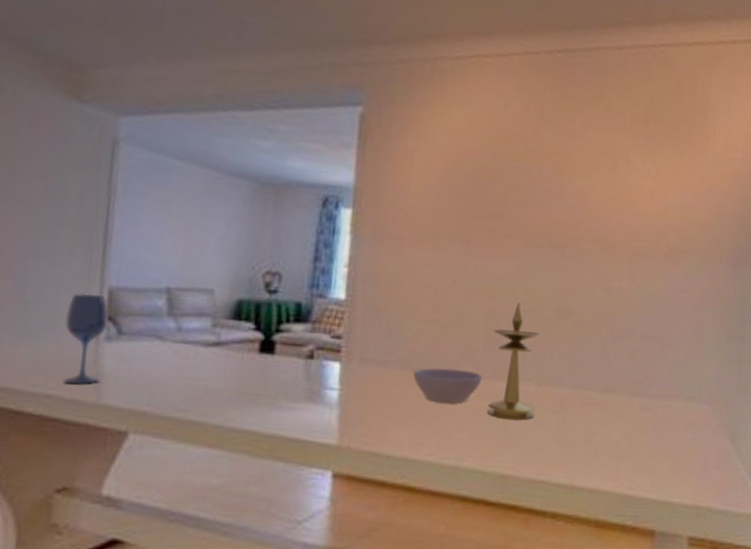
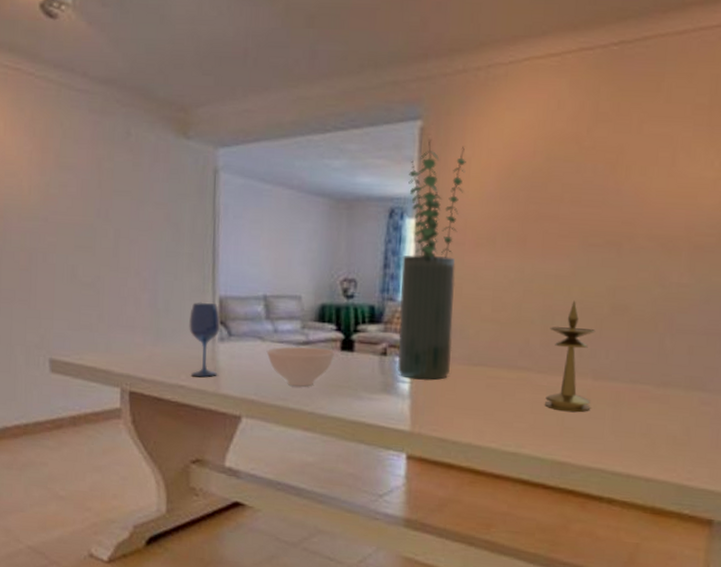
bowl: none [166,348,253,395] -> present [266,346,336,387]
vase: none [324,125,409,388] -> present [397,138,466,381]
soup bowl: present [412,368,483,404] -> none [474,363,540,396]

